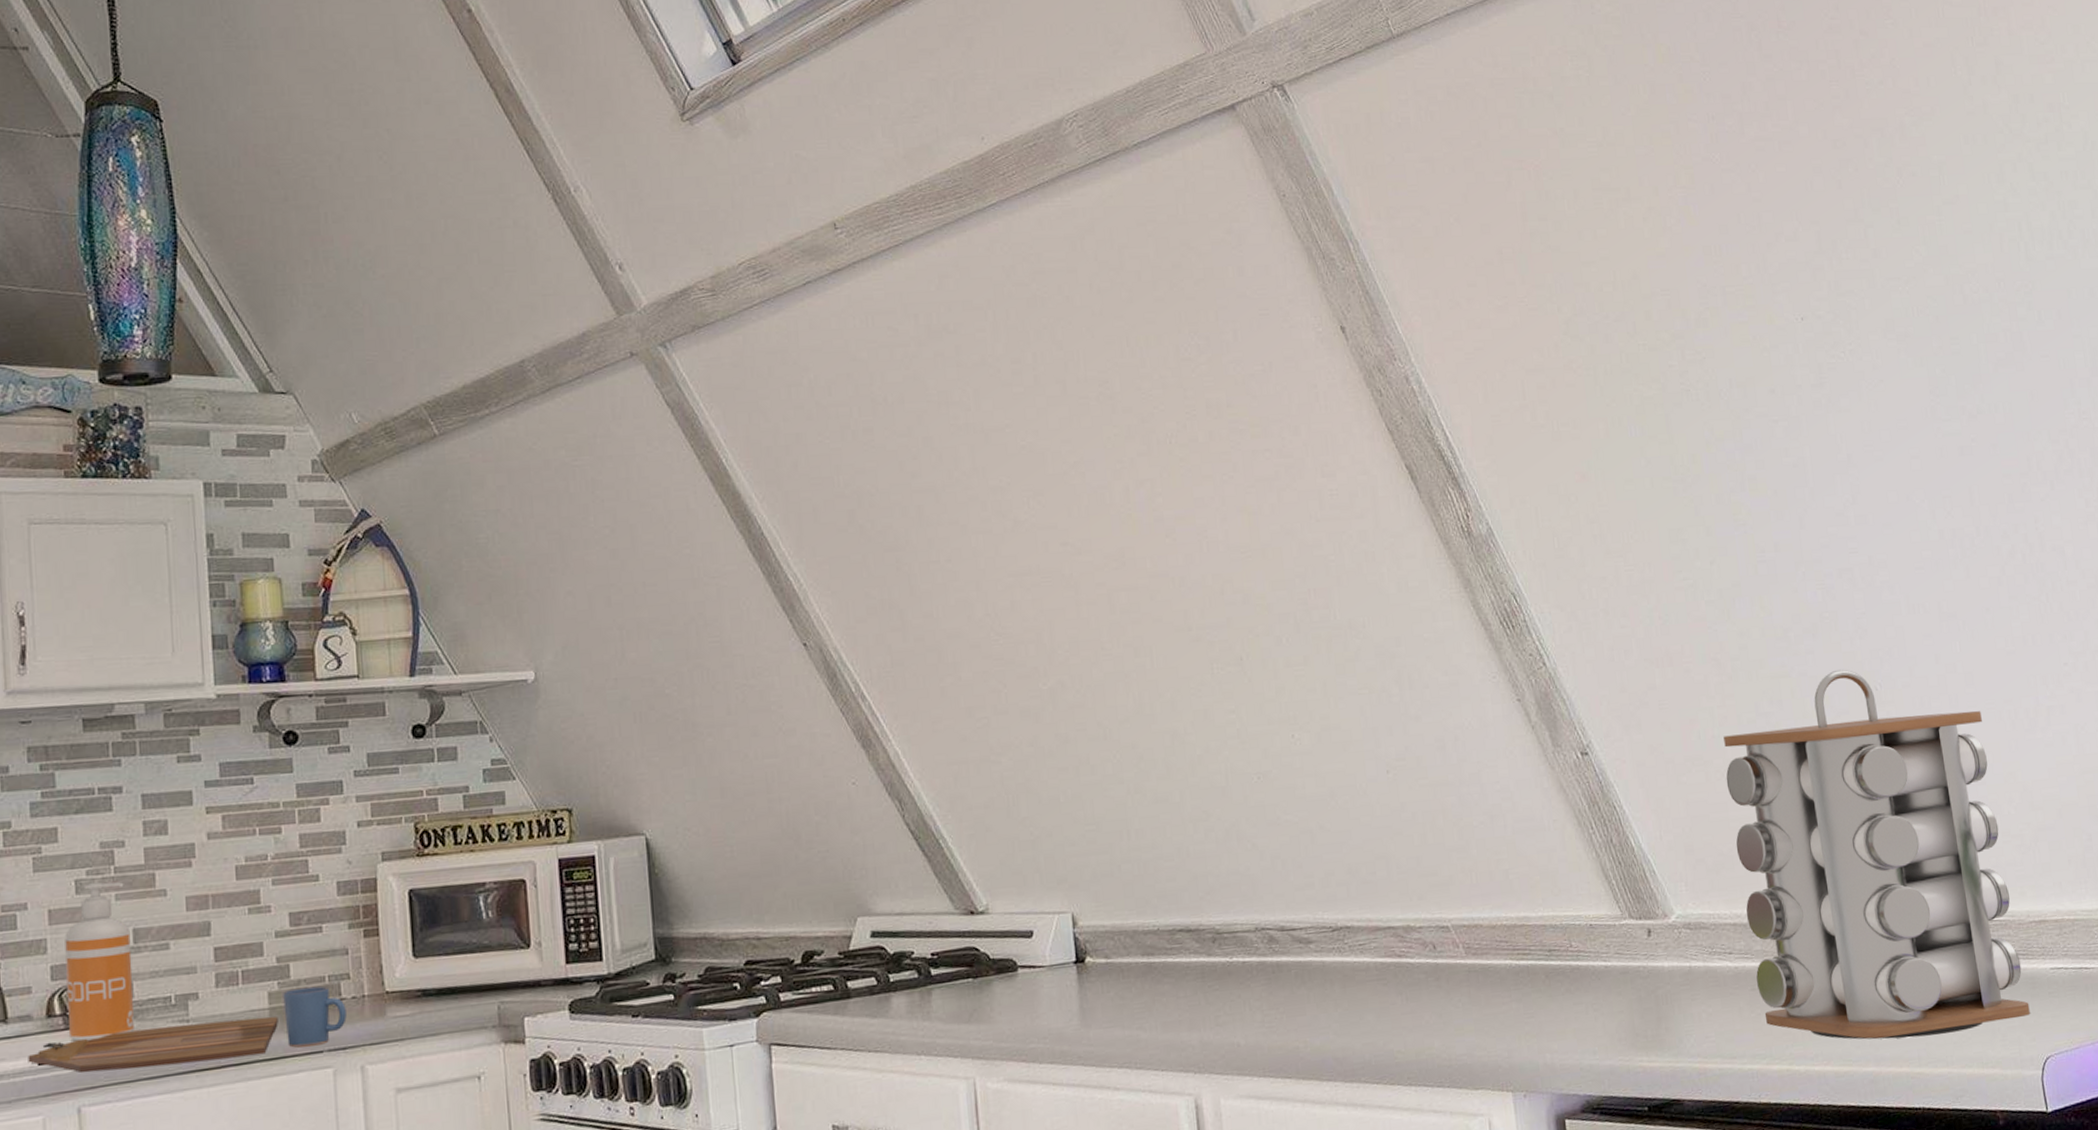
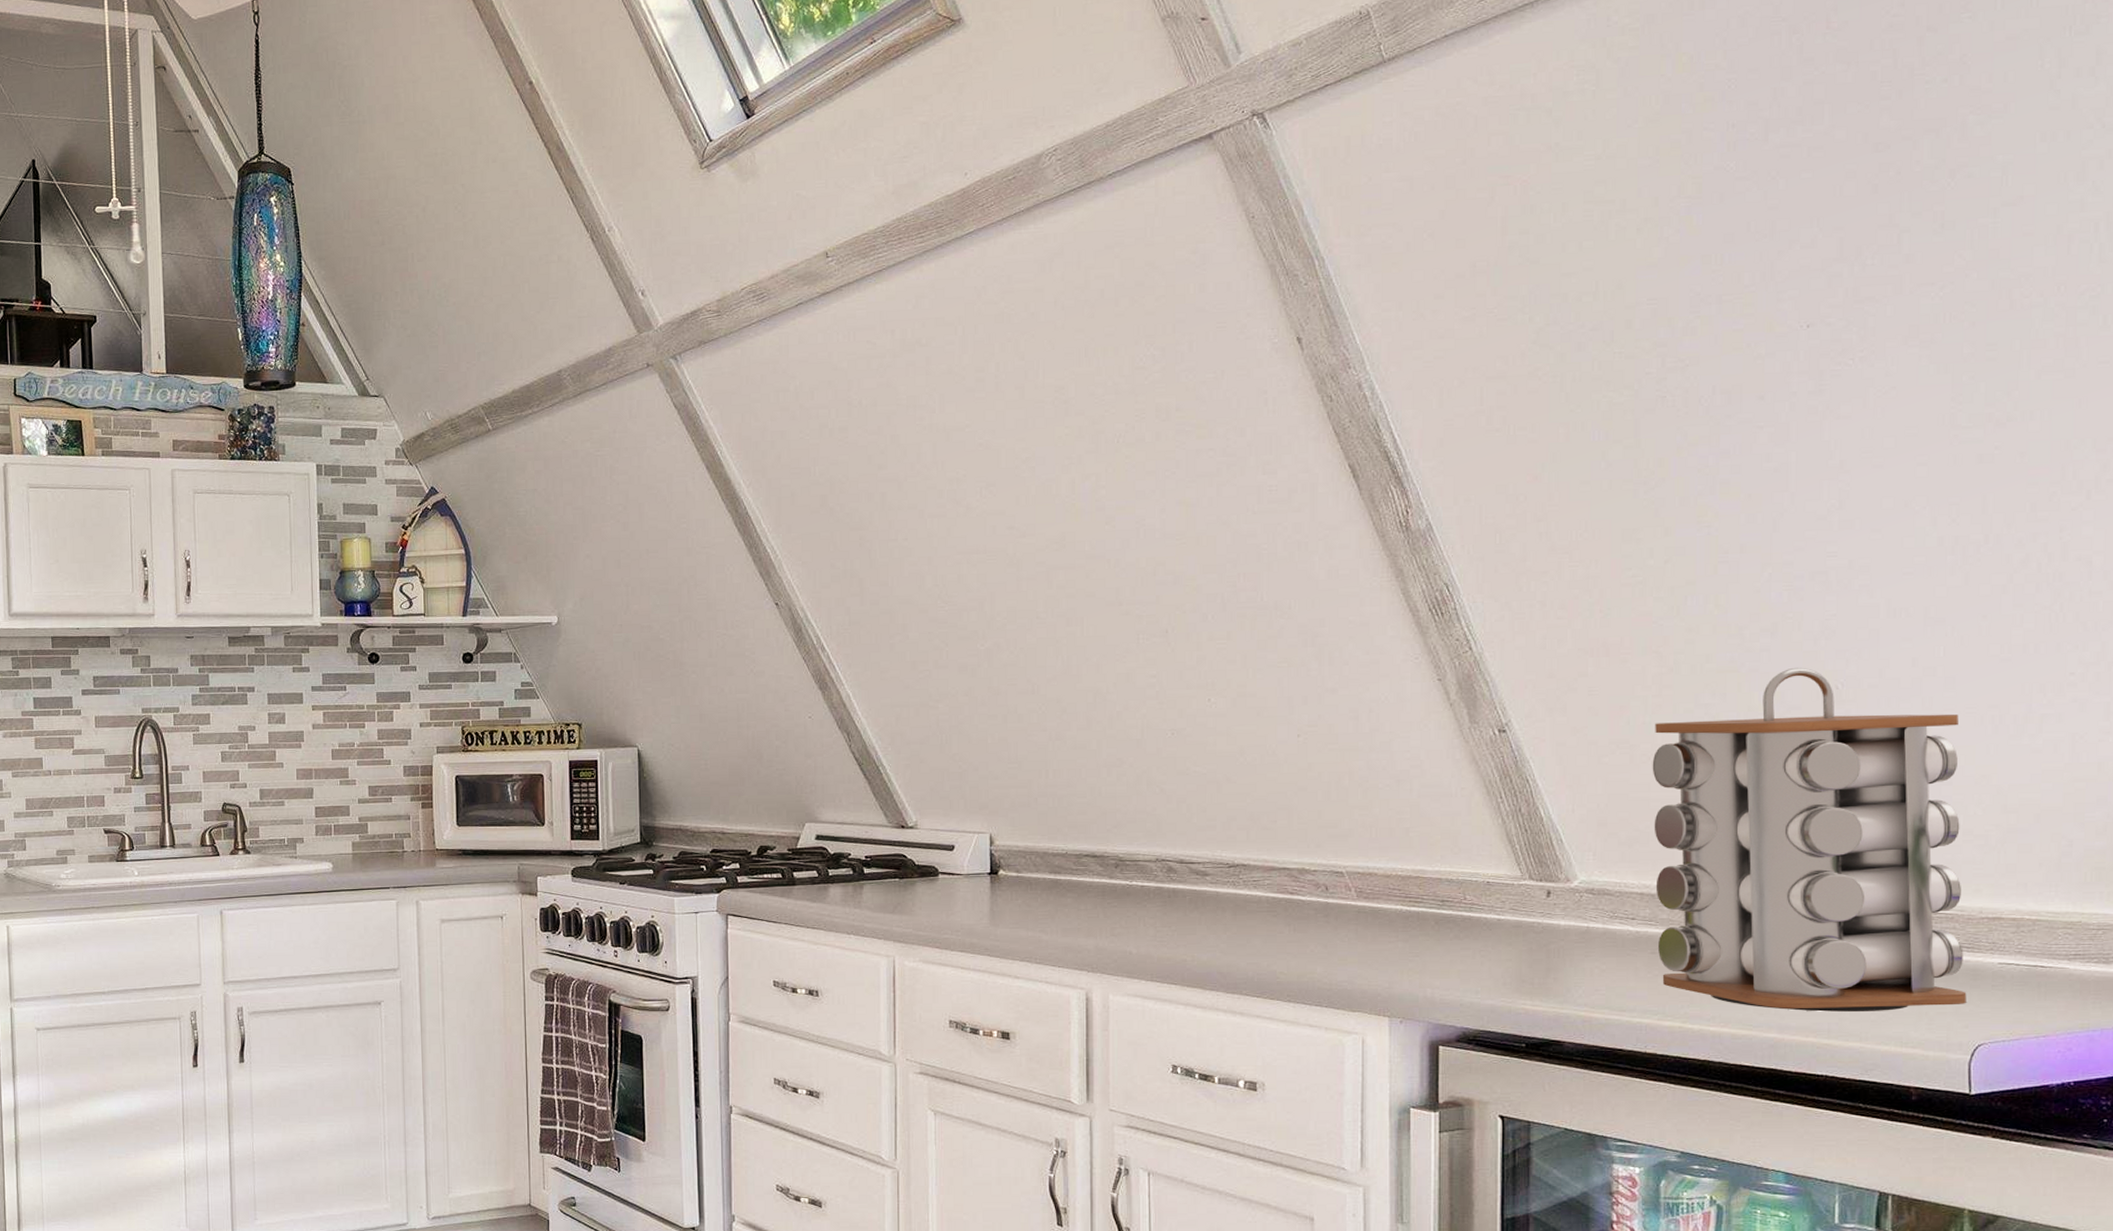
cutting board: present [28,1016,278,1074] -> none [188,859,359,888]
soap dispenser: present [64,882,134,1042] -> none [213,755,259,865]
mug: present [283,986,347,1048] -> none [362,840,407,884]

